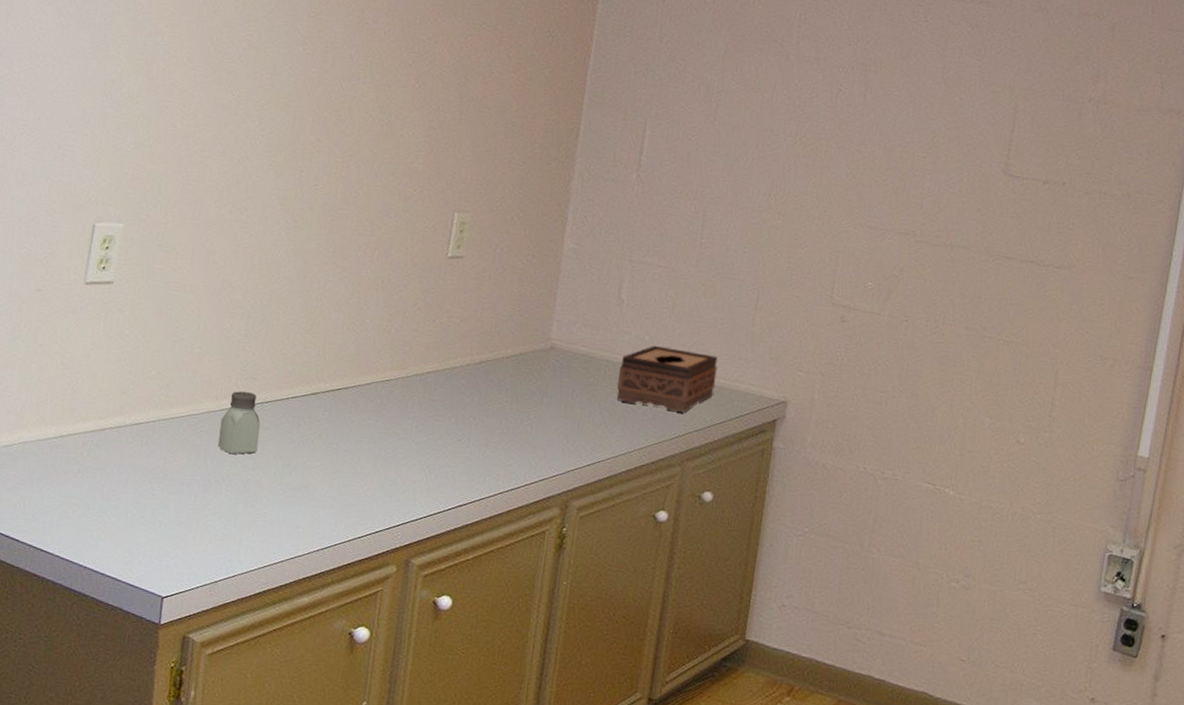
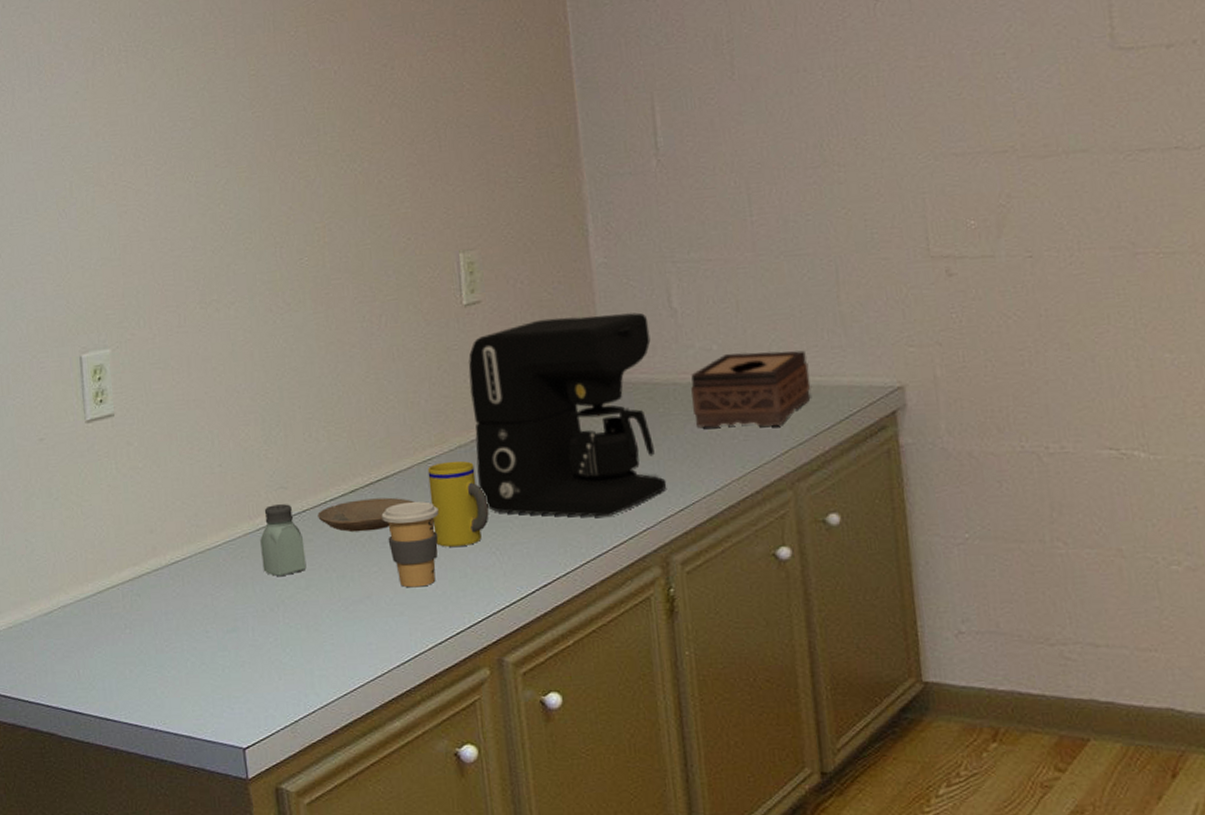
plate: none [278,401,366,431] -> present [317,497,414,533]
coffee cup: none [334,412,385,487] -> present [381,501,439,588]
mug: none [376,385,429,460] -> present [427,460,489,548]
coffee maker: none [424,283,599,459] -> present [468,312,666,517]

